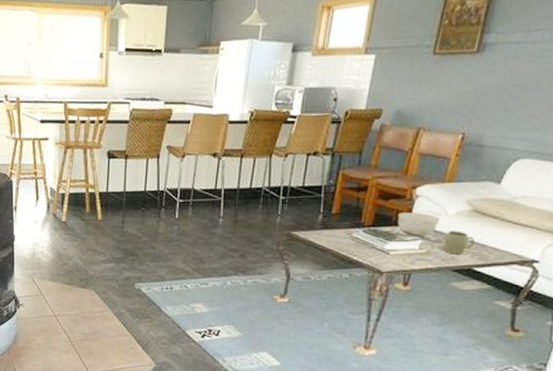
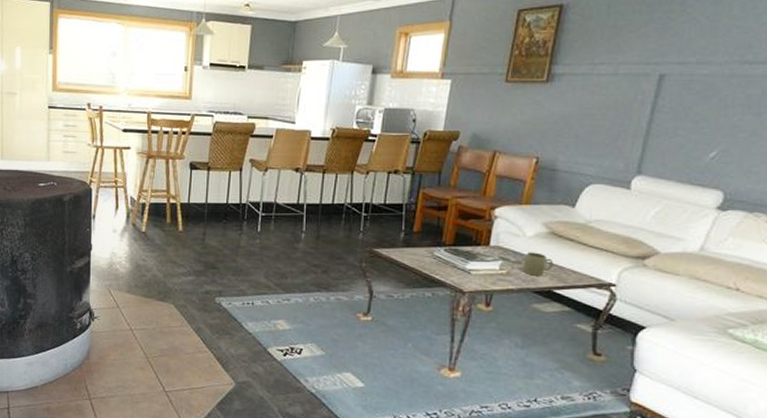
bowl: present [398,211,440,238] -> none [478,232,518,258]

